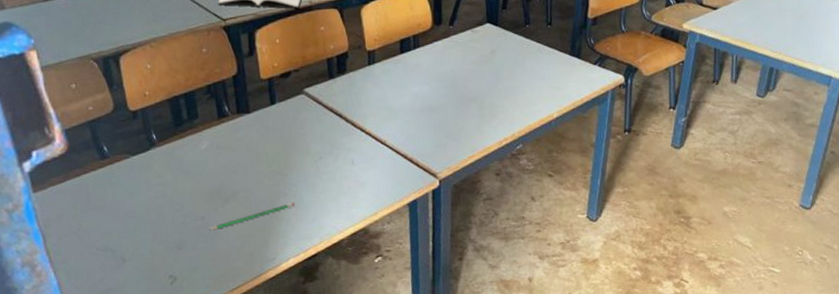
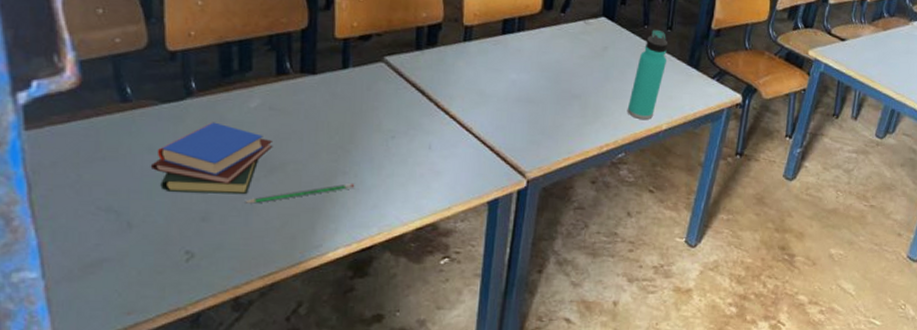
book: none [131,165,225,228] -> present [150,122,274,195]
thermos bottle: none [519,26,550,112] -> present [627,29,669,119]

